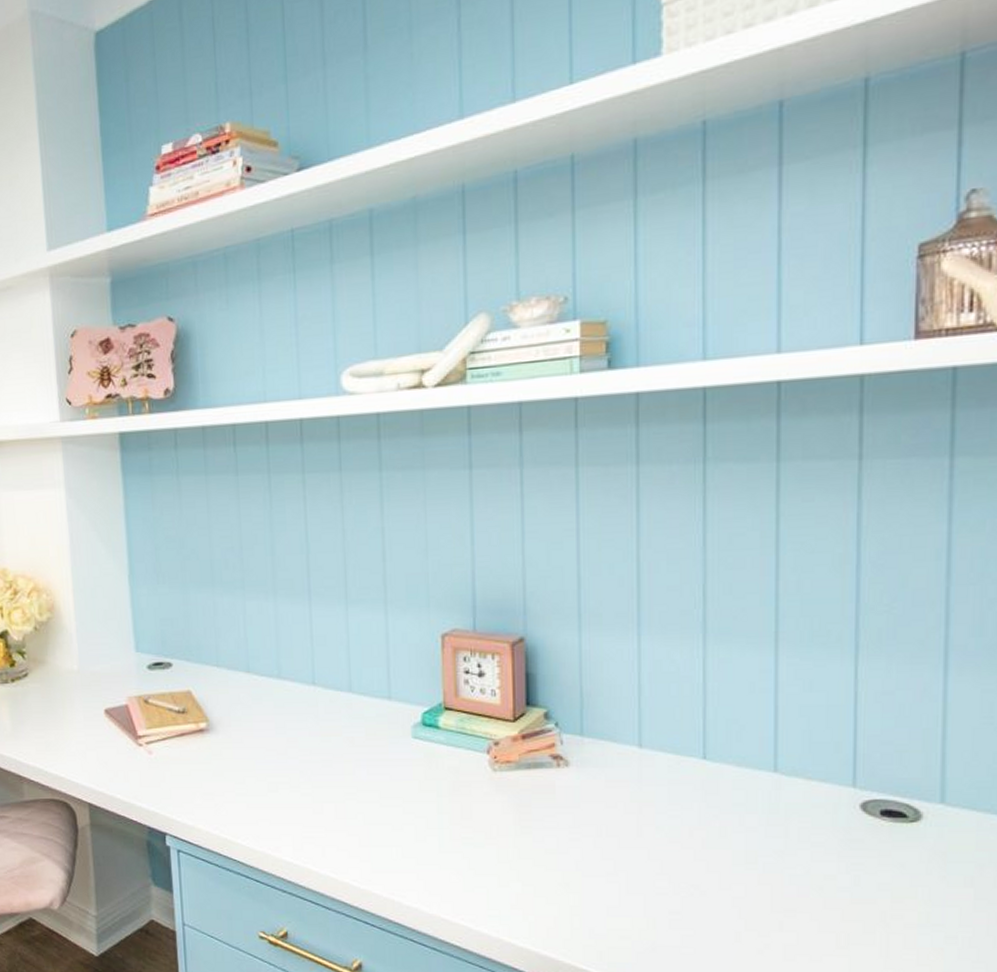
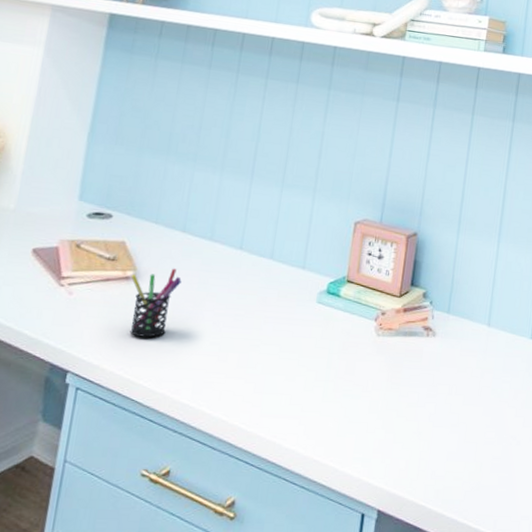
pen holder: none [204,714,257,793] -> present [129,268,182,338]

